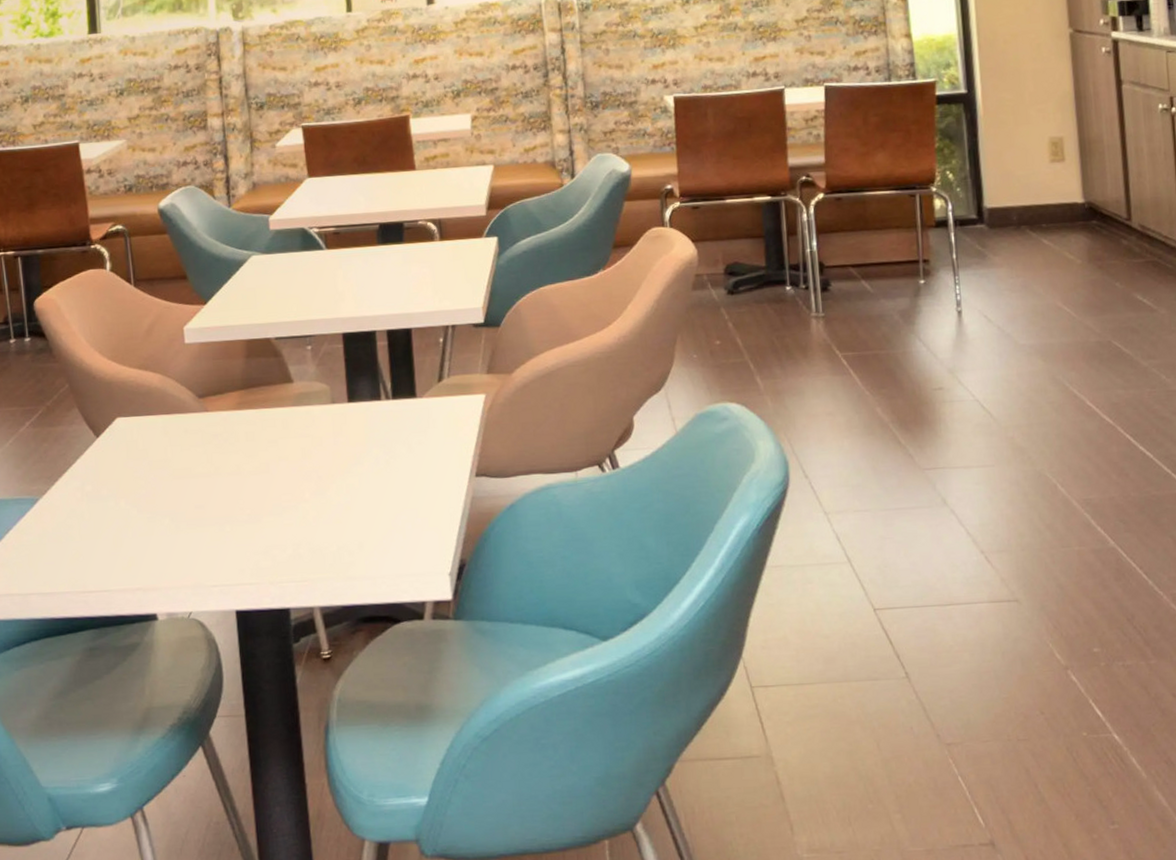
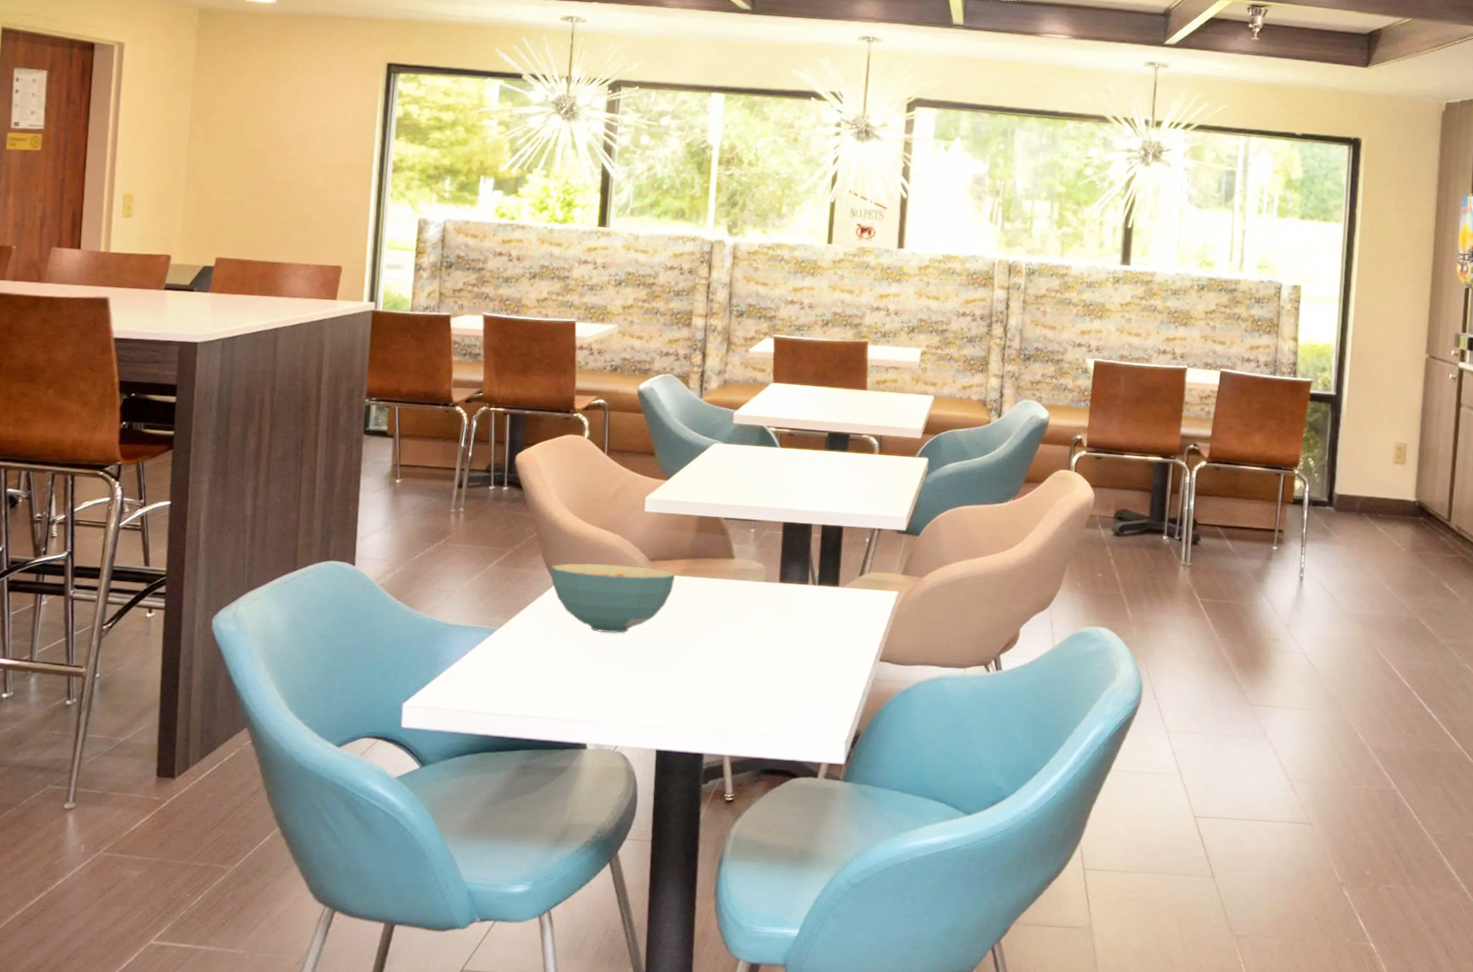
cereal bowl: none [89,405,230,486] -> present [550,563,676,634]

